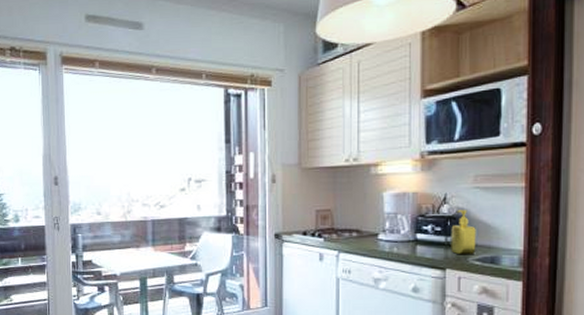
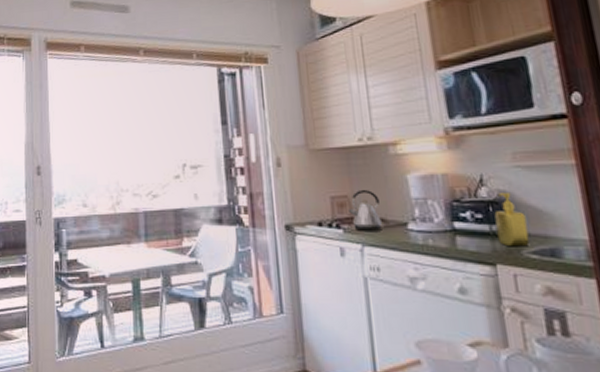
kettle: none [330,205,359,241] -> present [349,190,385,233]

